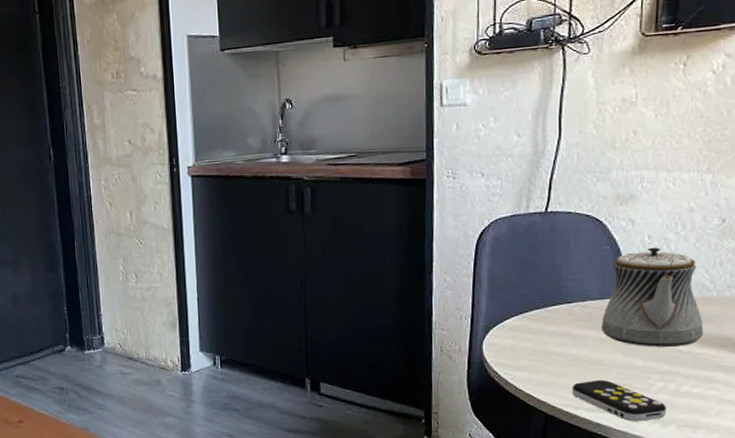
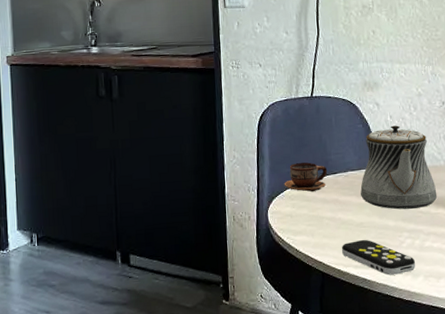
cup: none [504,288,561,324] -> present [284,162,328,192]

